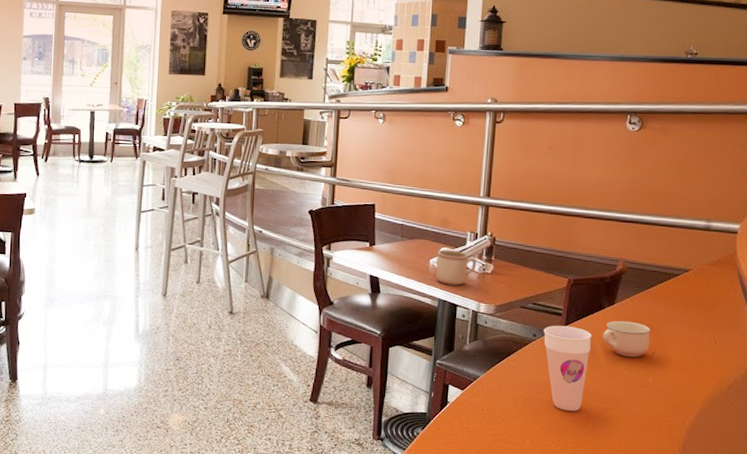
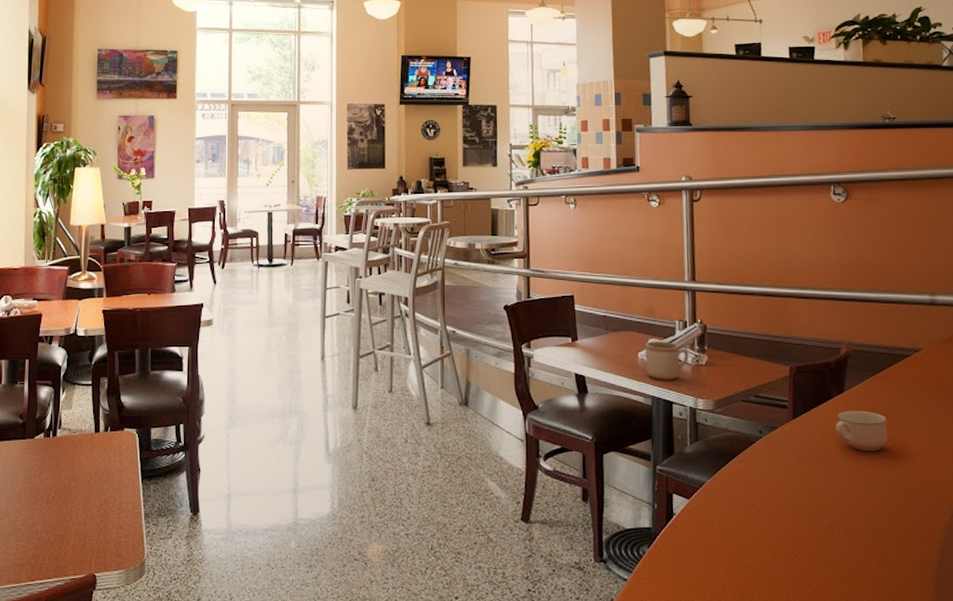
cup: present [544,325,592,411] -> none [770,419,824,517]

